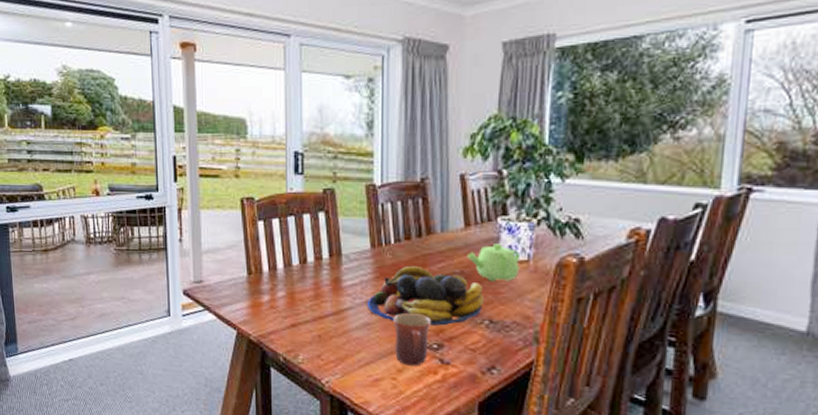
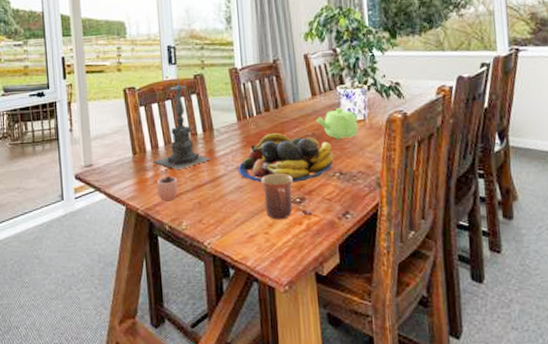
candle holder: none [270,187,337,297] -> present [153,74,211,170]
cocoa: none [273,288,296,331] -> present [157,162,178,202]

